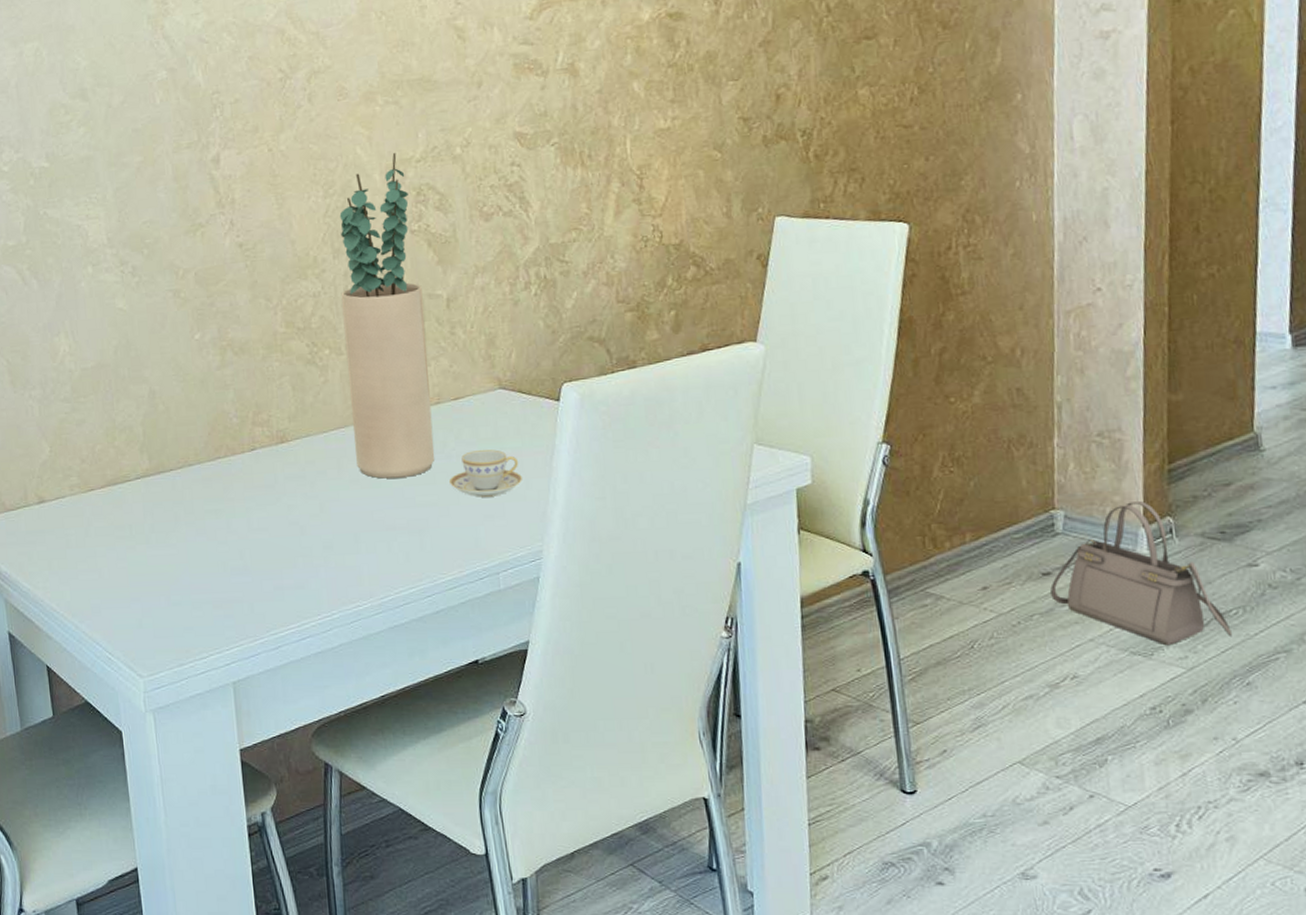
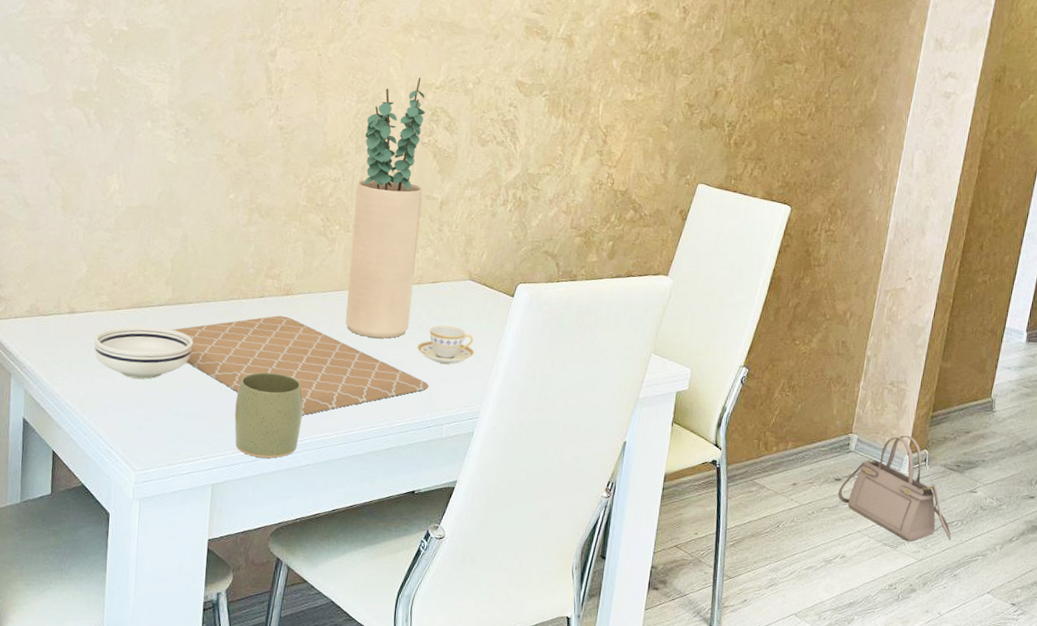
bowl: none [70,504,184,569] -> present [94,326,194,379]
placemat: none [155,468,473,586] -> present [171,315,429,416]
mug: none [243,538,326,643] -> present [234,372,303,458]

